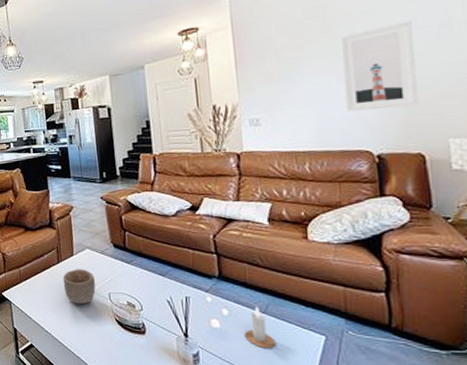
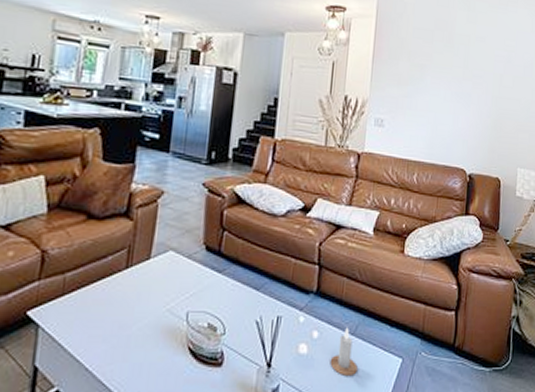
bowl: present [62,269,96,304] -> none [126,278,172,327]
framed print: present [339,20,419,112] -> none [453,54,508,134]

